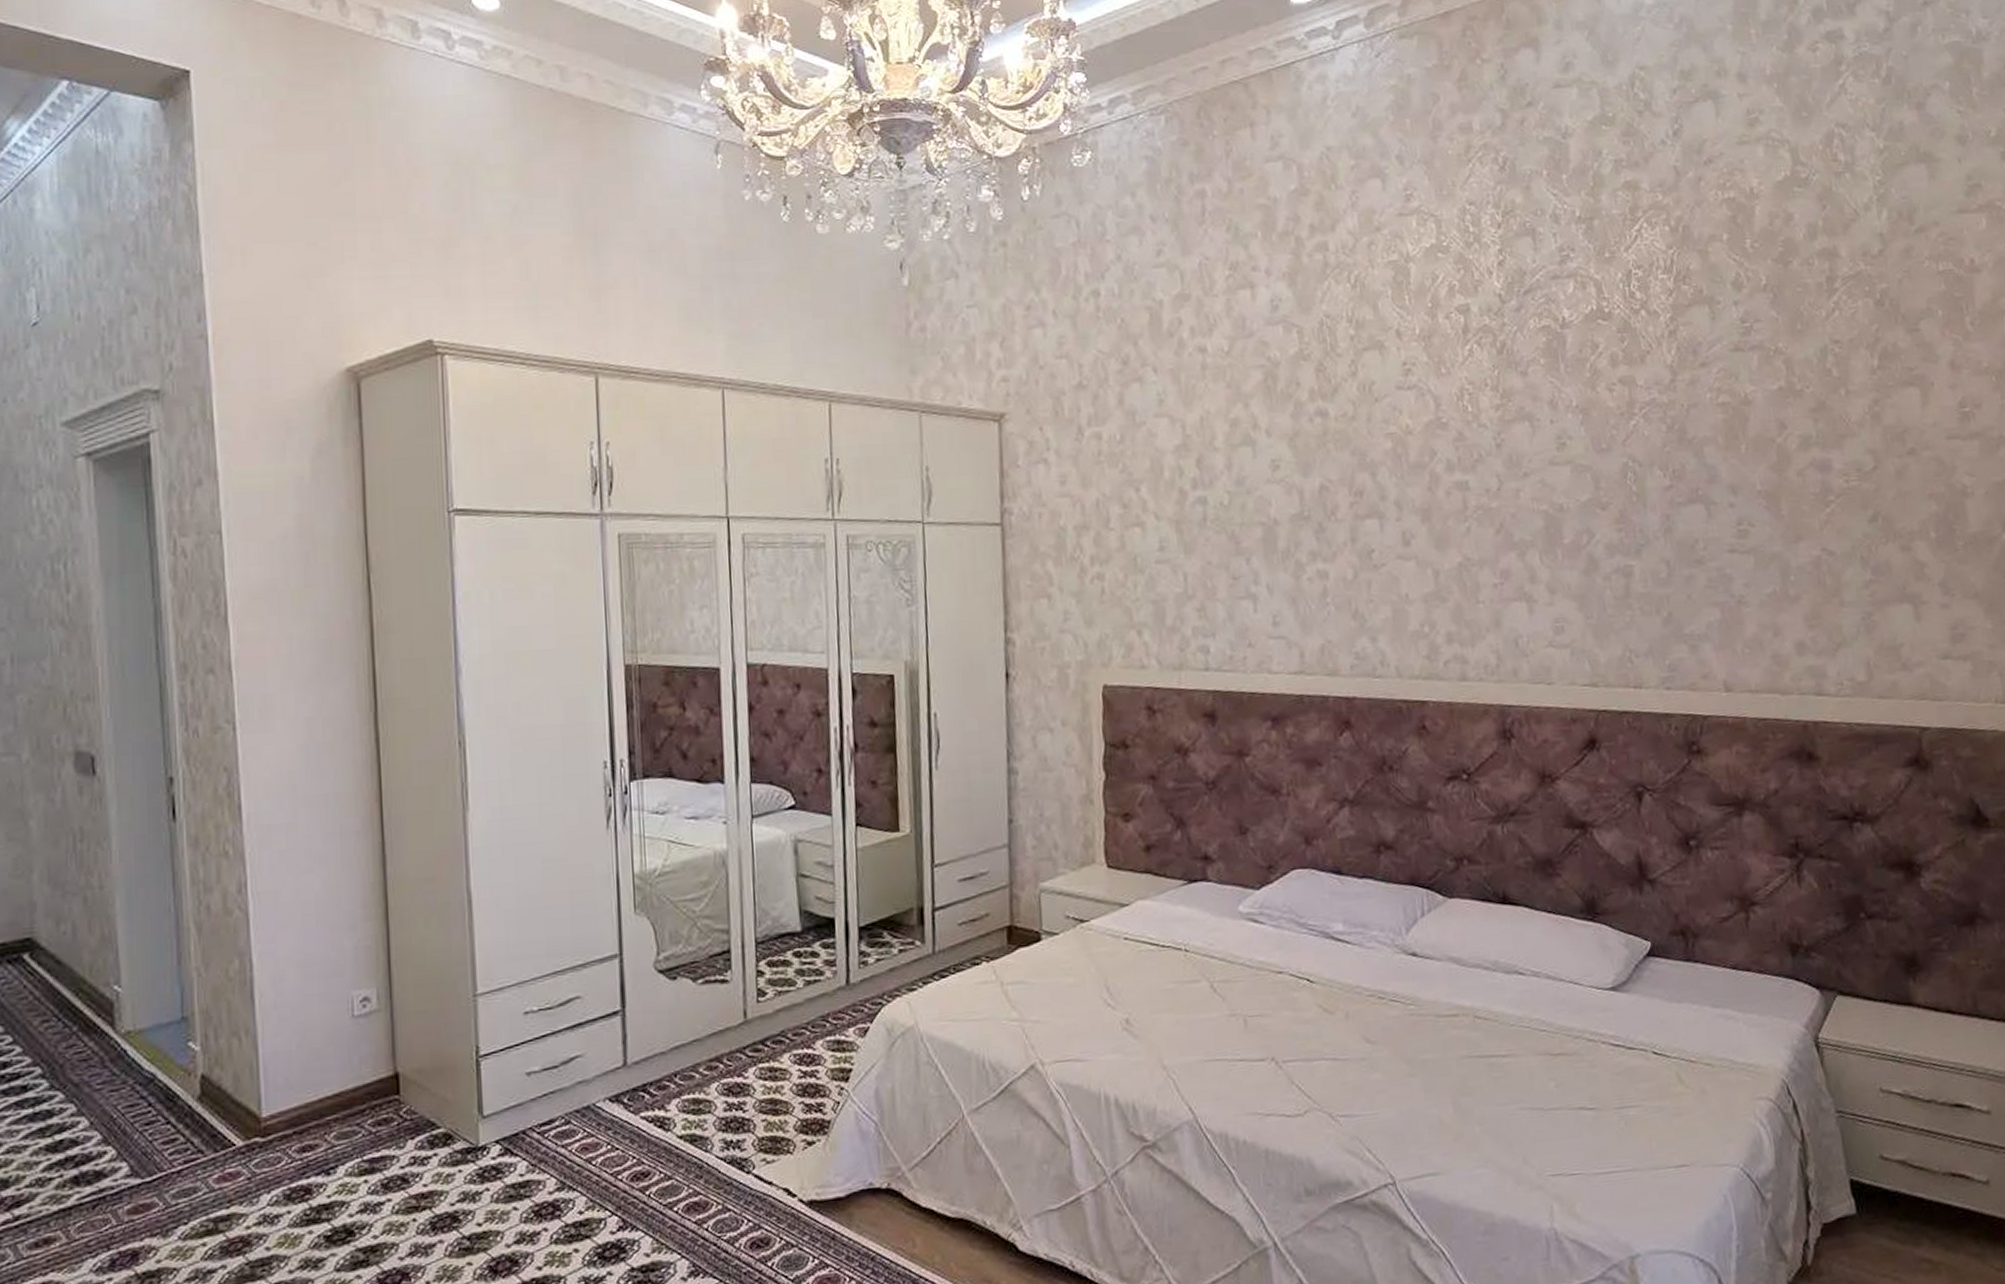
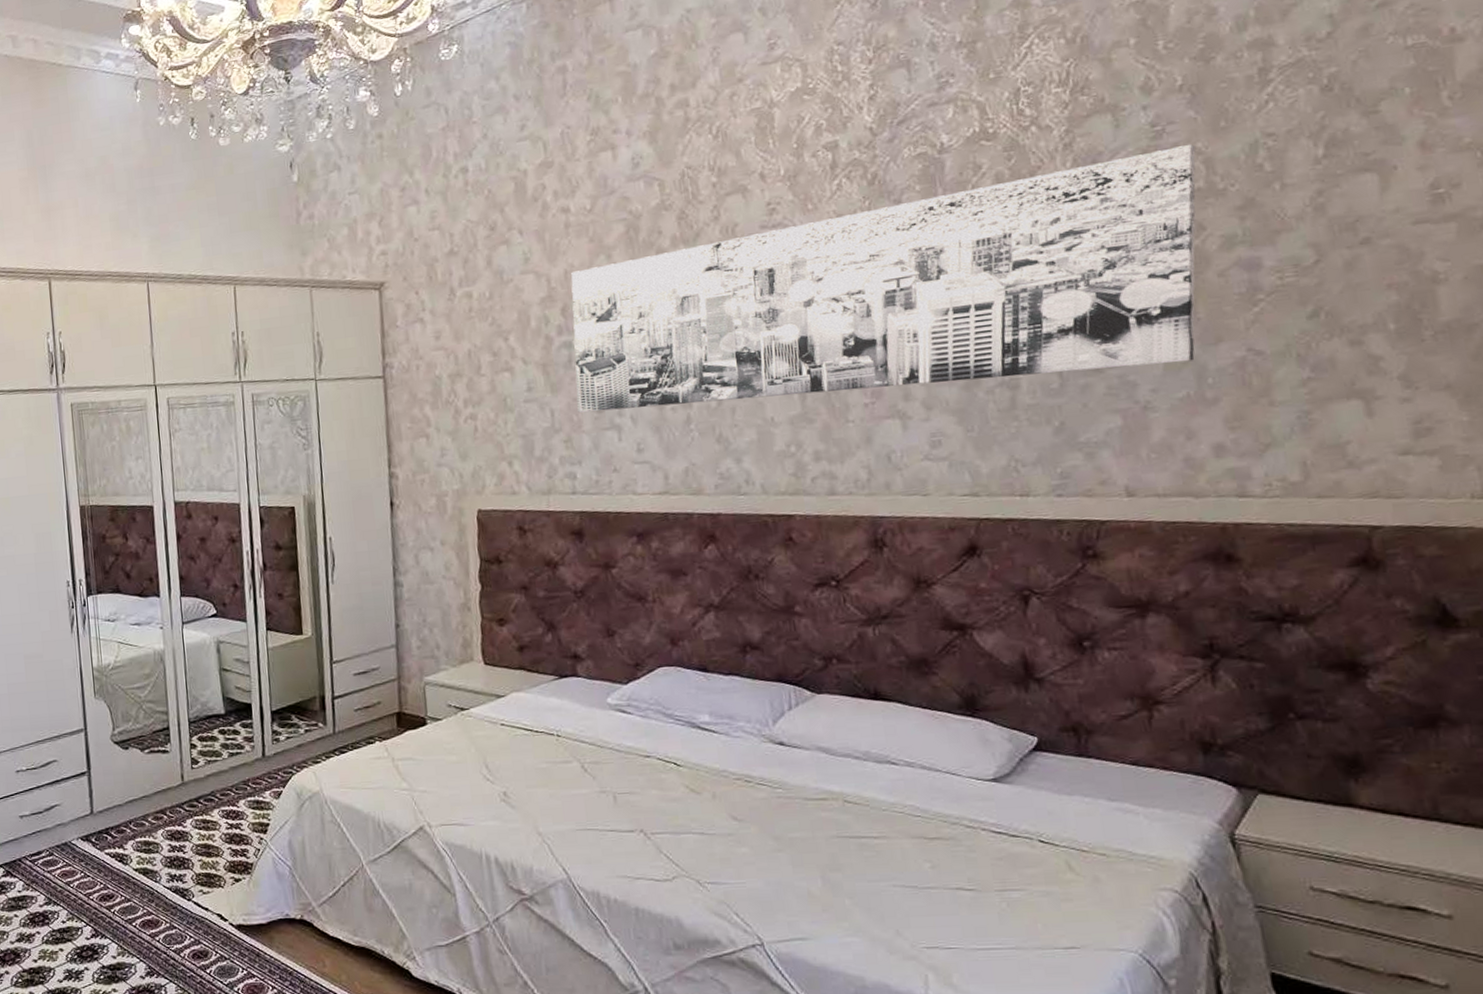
wall art: none [1207,344,1780,578] -> present [571,145,1196,413]

